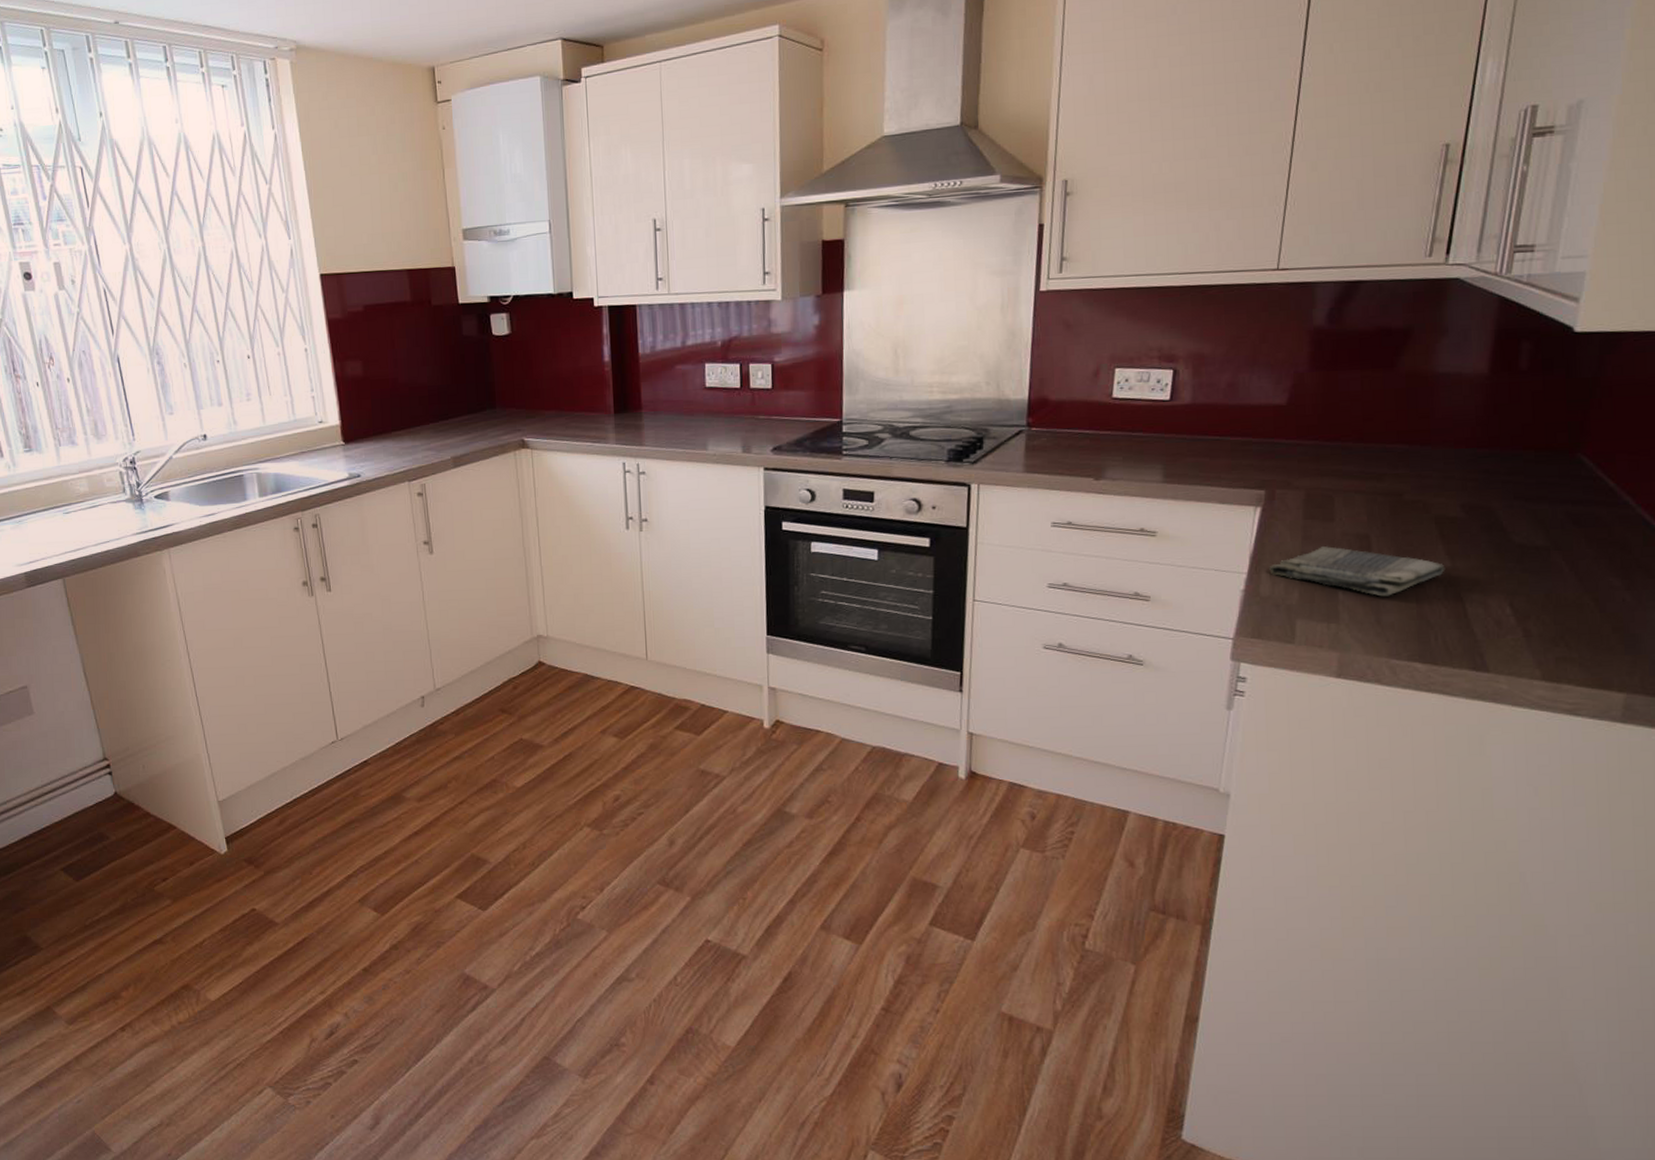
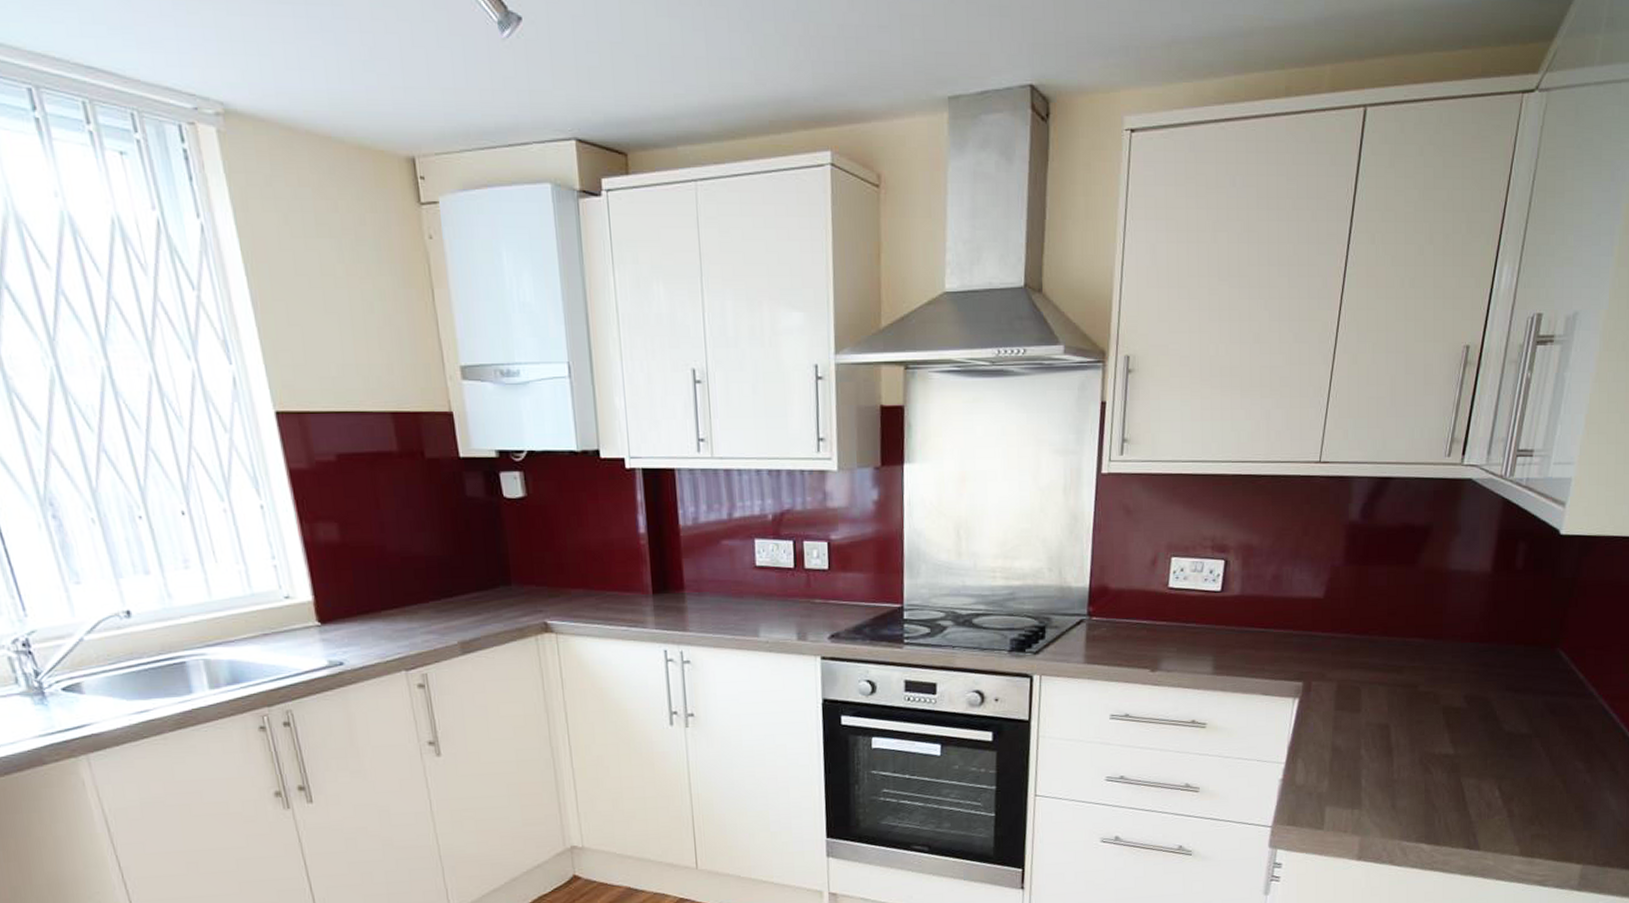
dish towel: present [1269,545,1445,597] -> none [1304,735,1449,783]

